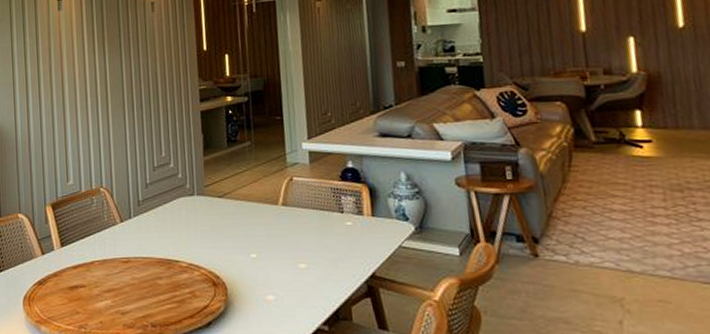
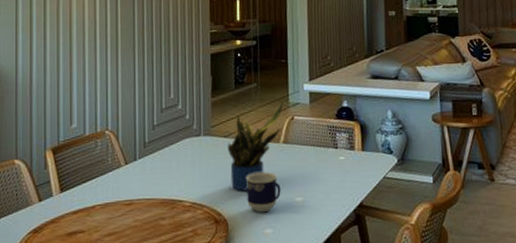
potted plant: none [222,162,281,254] -> present [227,102,284,191]
cup: none [244,235,282,278] -> present [246,172,281,213]

